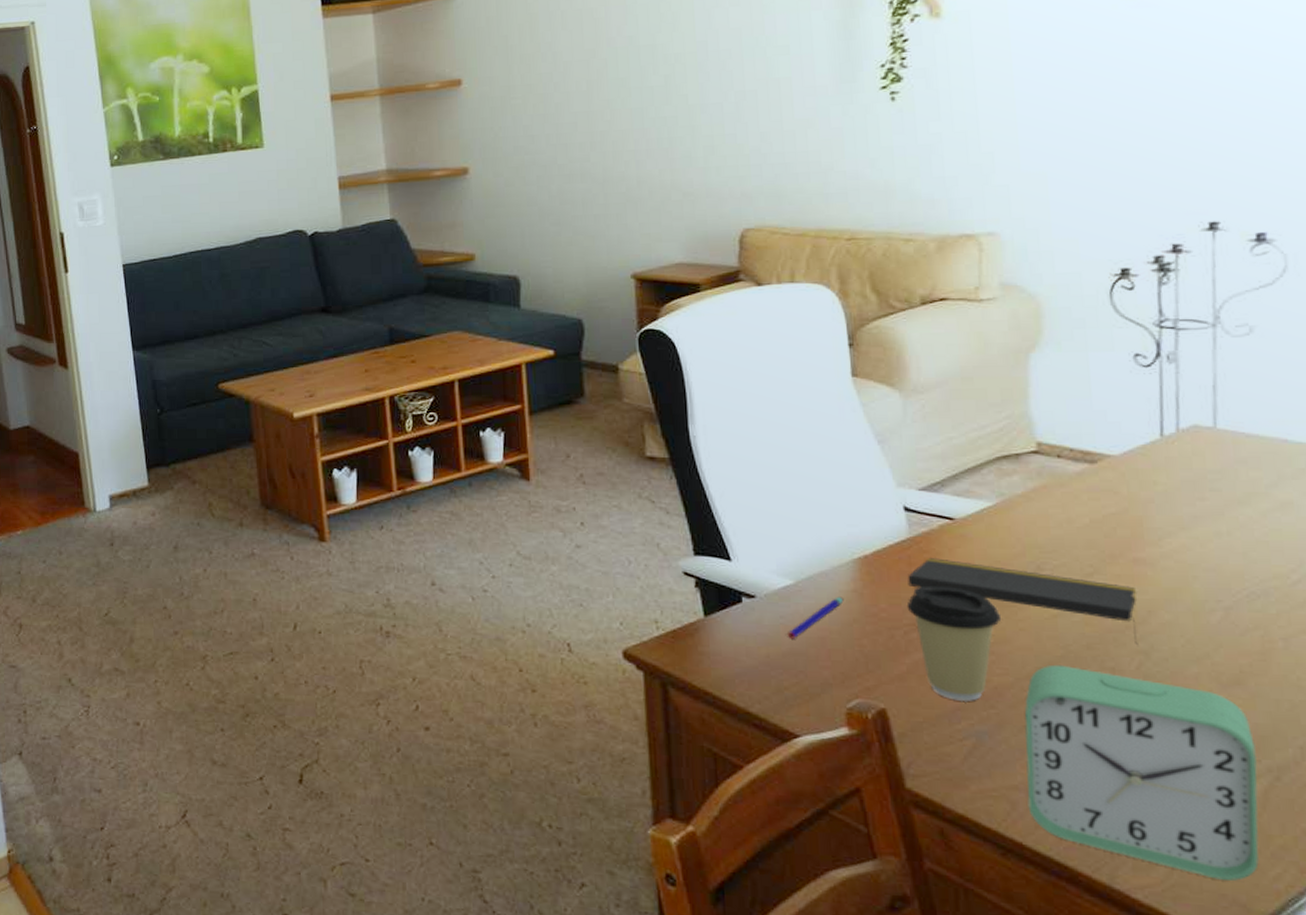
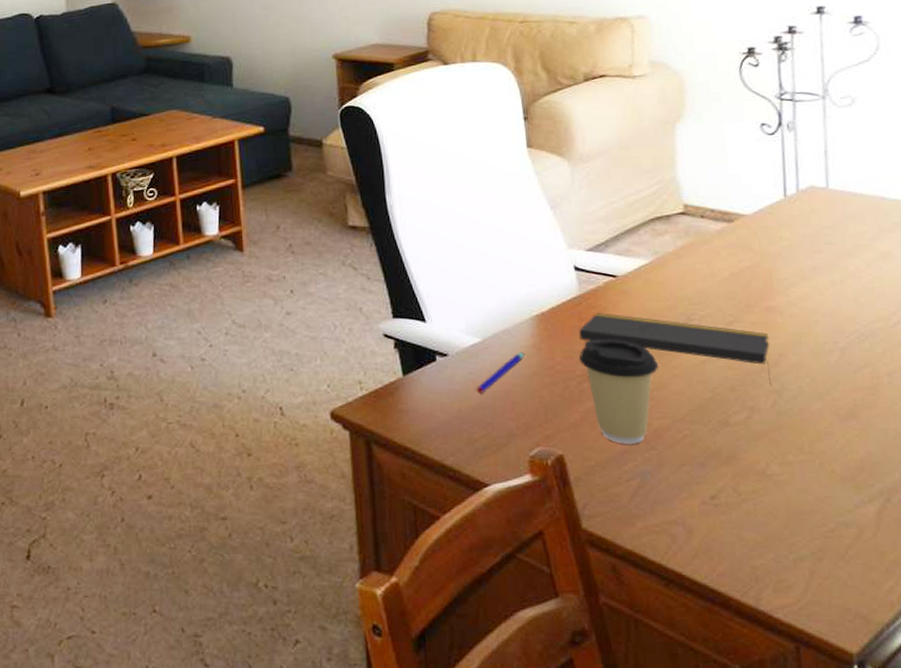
alarm clock: present [1024,664,1259,881] -> none [680,406,876,595]

